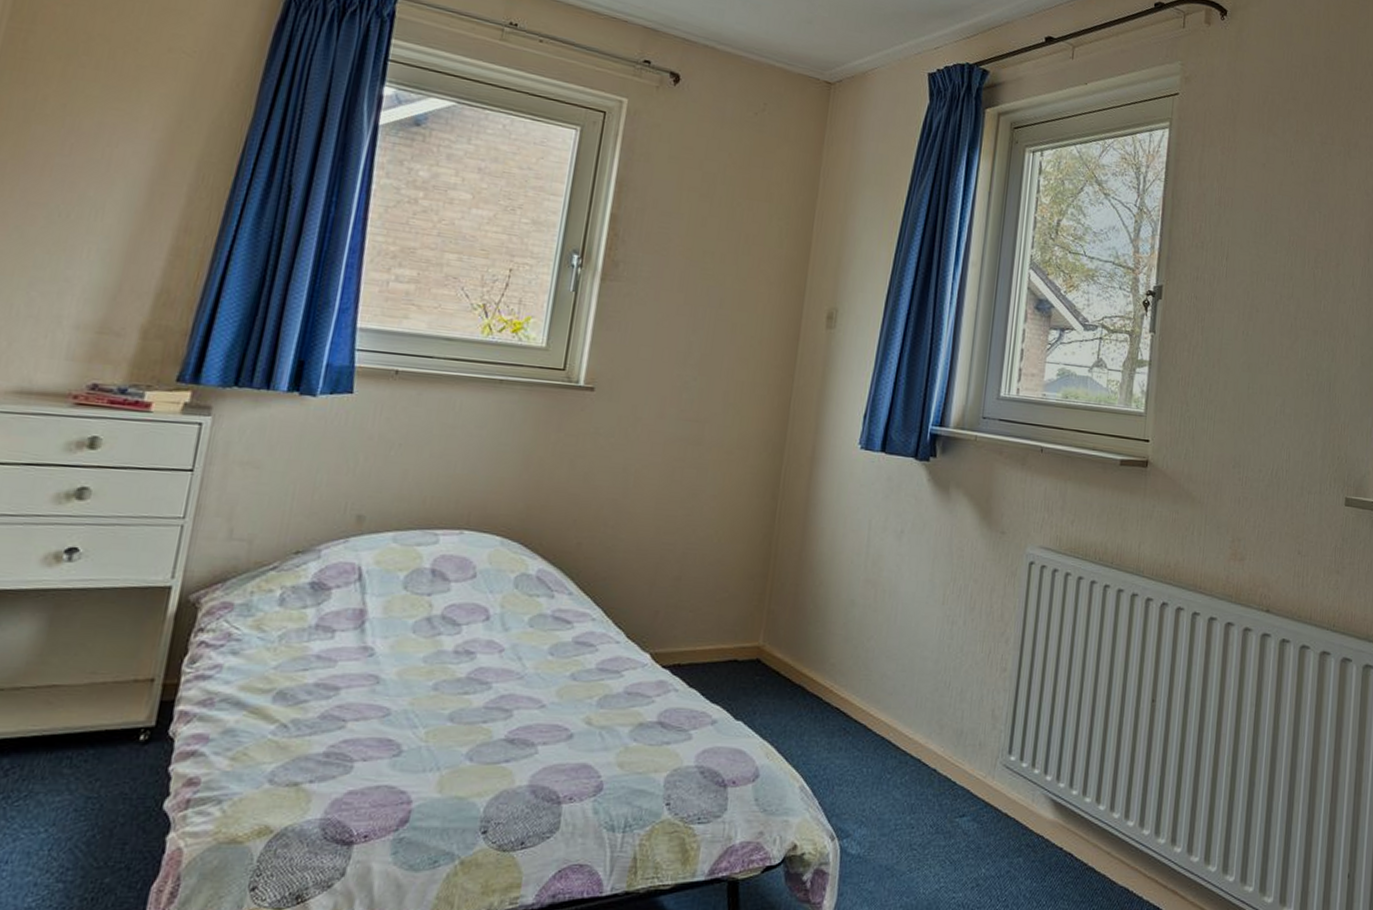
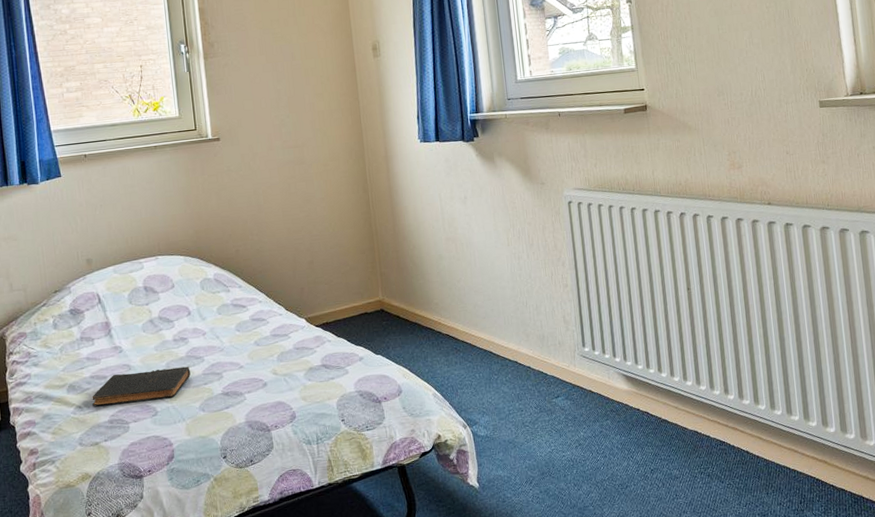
book: none [306,686,468,733] -> present [92,366,191,407]

